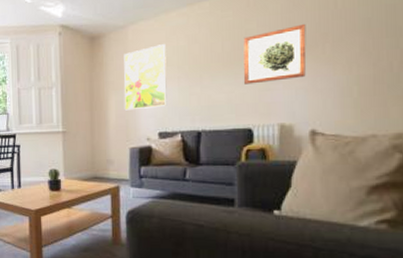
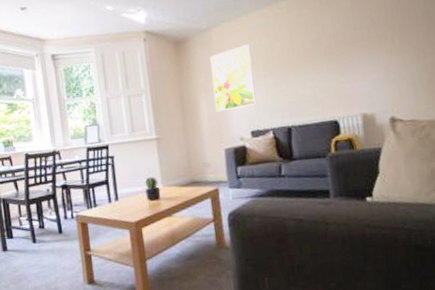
wall art: present [243,23,307,85] -> none [321,18,380,79]

